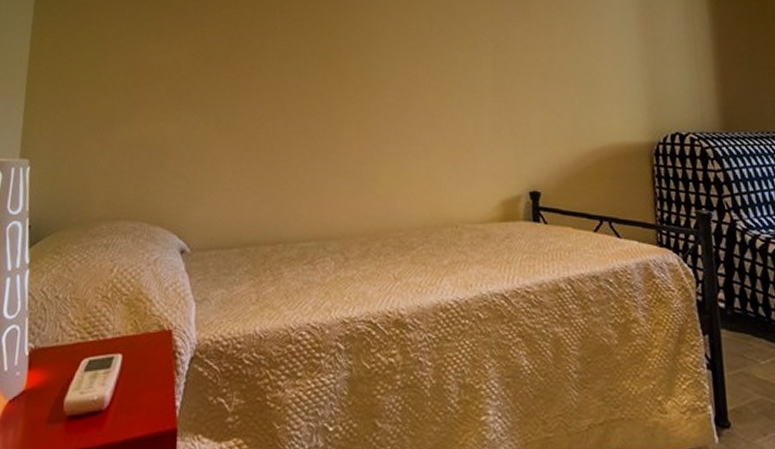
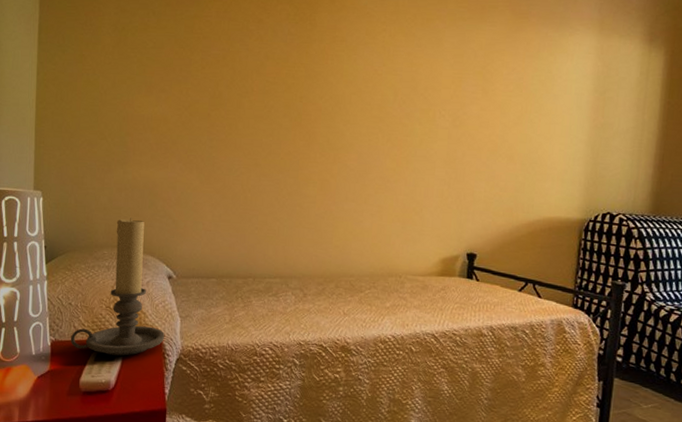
candle holder: none [54,182,176,360] -> present [70,218,165,356]

